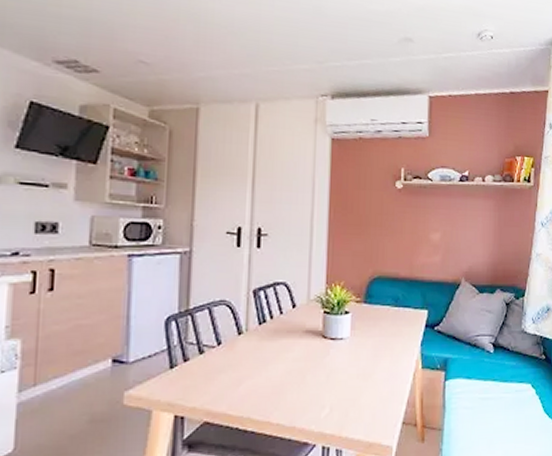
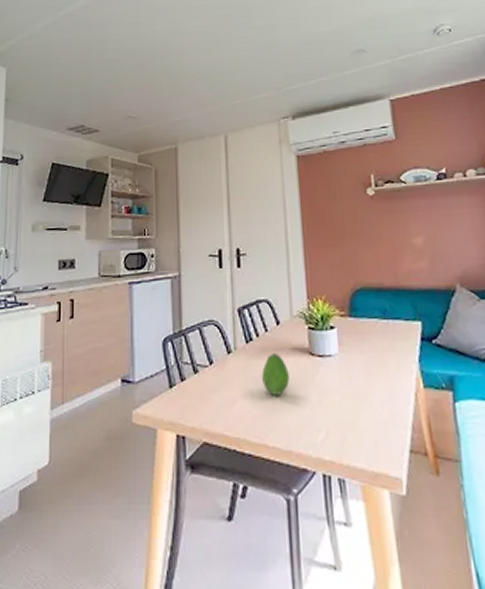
fruit: none [272,336,300,376] -> present [262,353,290,395]

